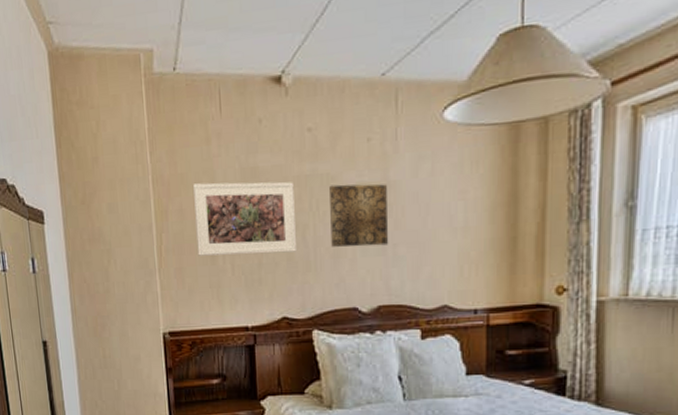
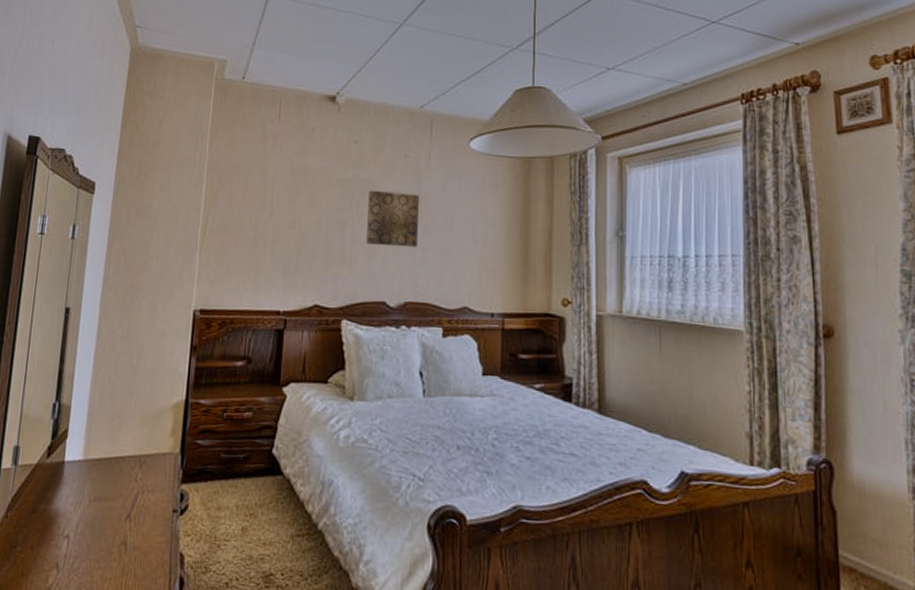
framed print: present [193,181,298,256] -> none [240,175,337,245]

